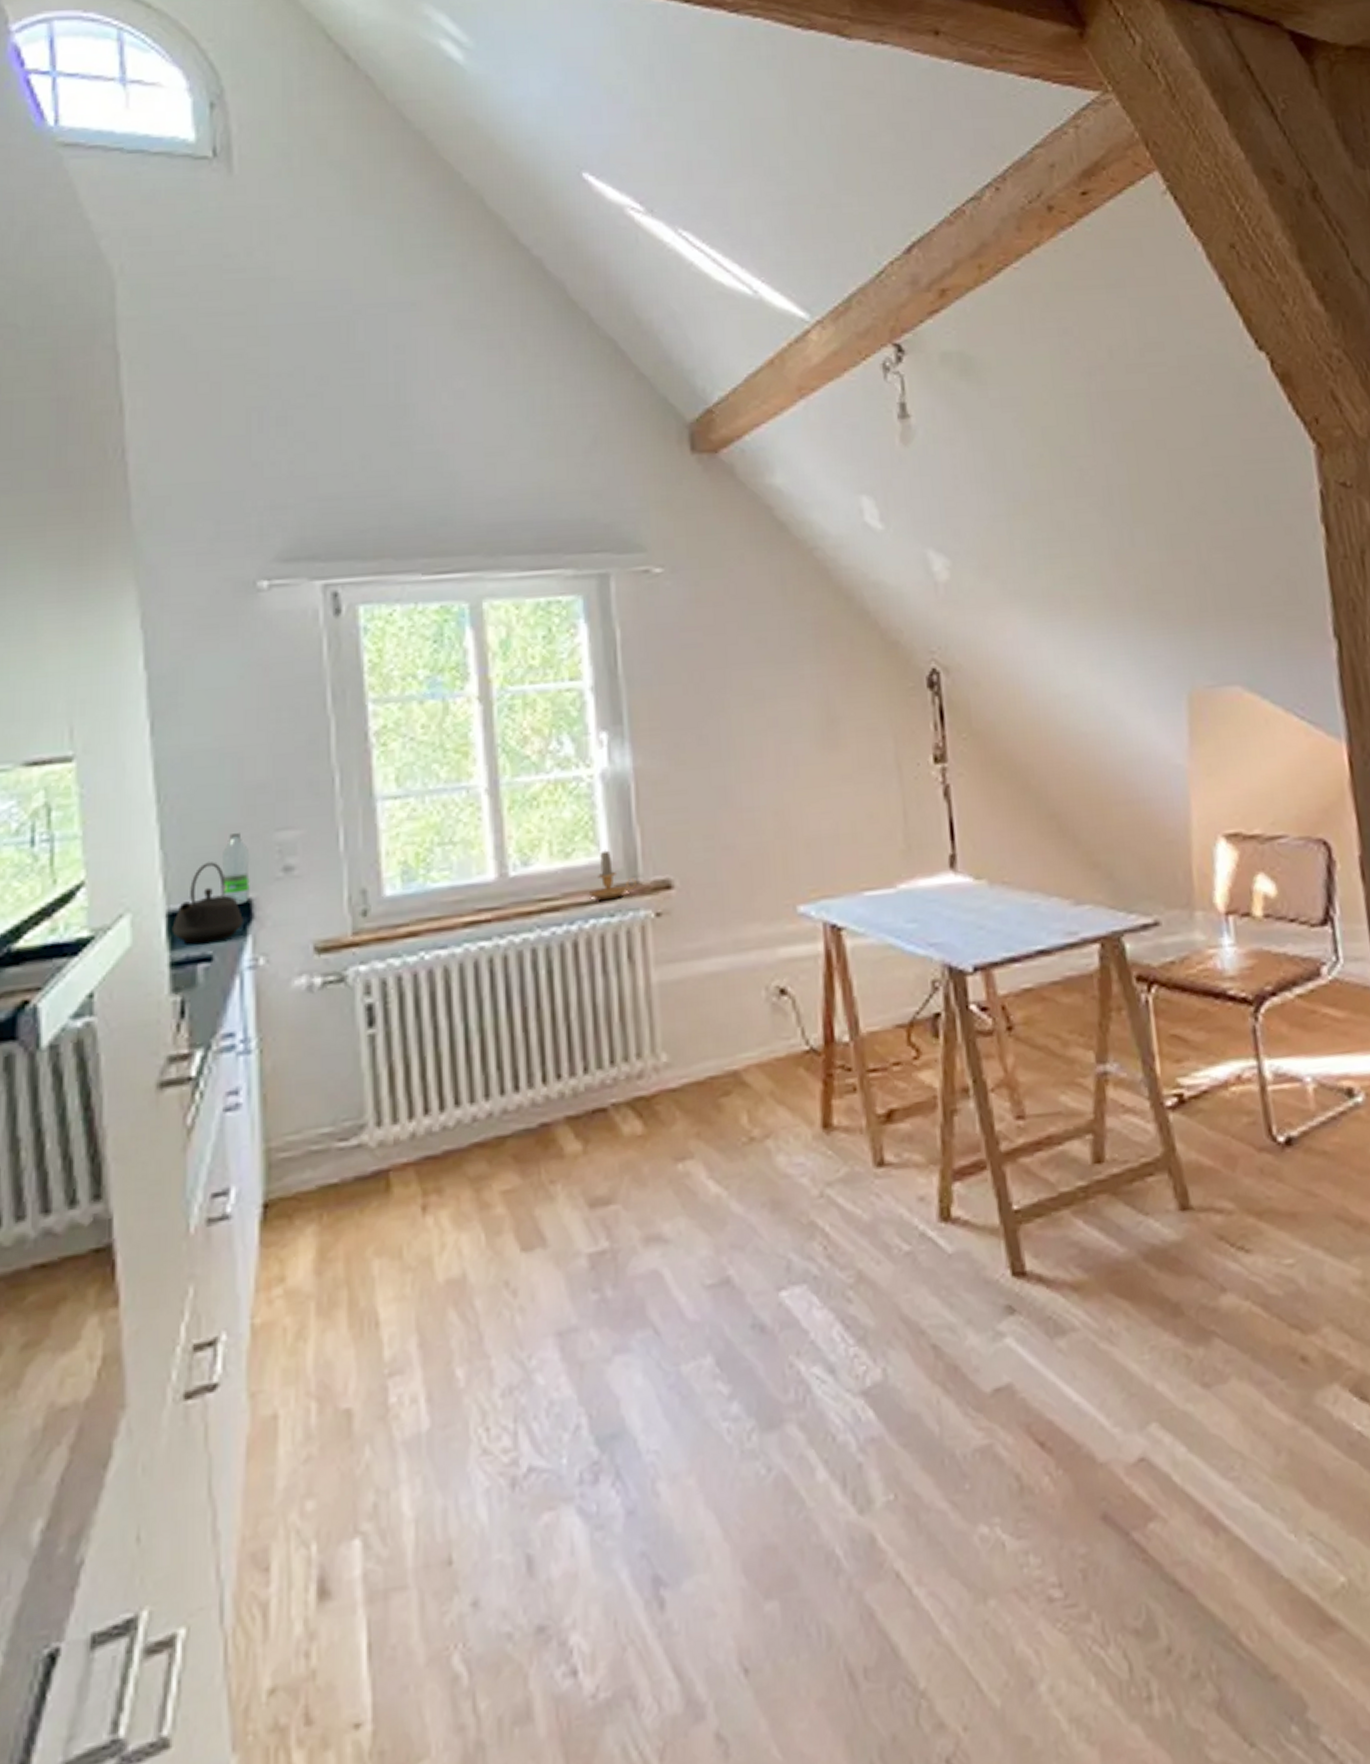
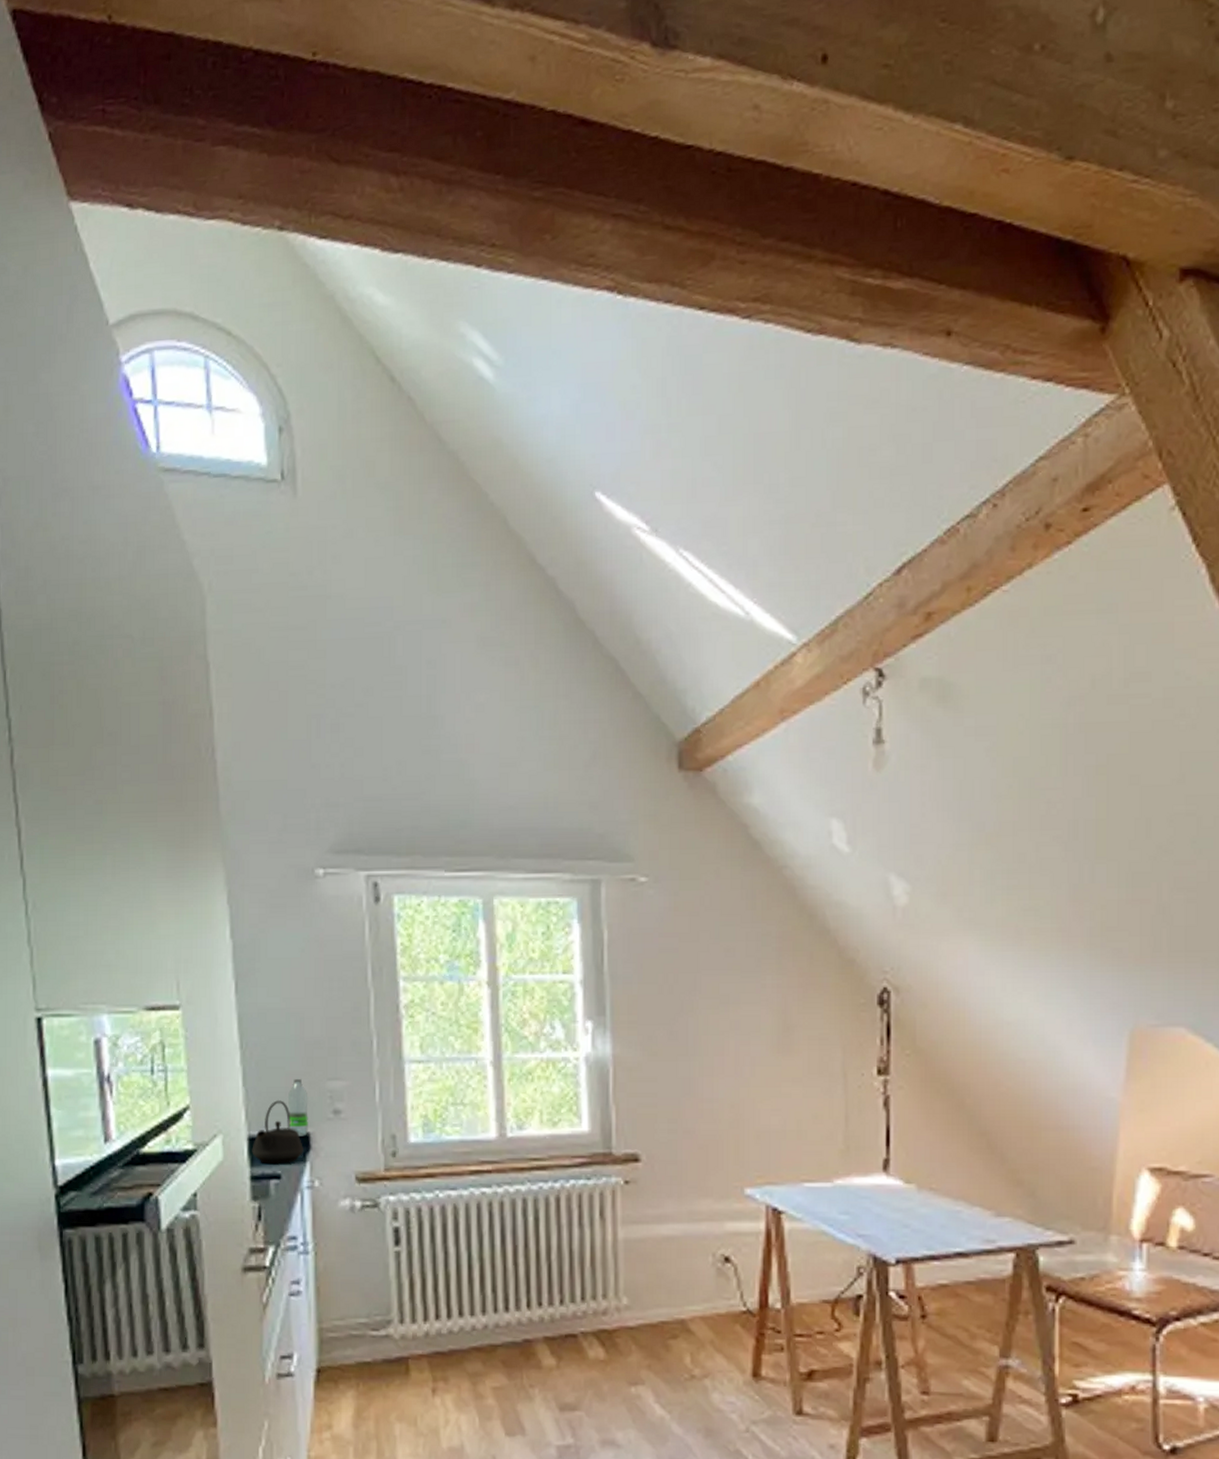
candle: present [588,849,637,901] -> none [570,1122,610,1166]

